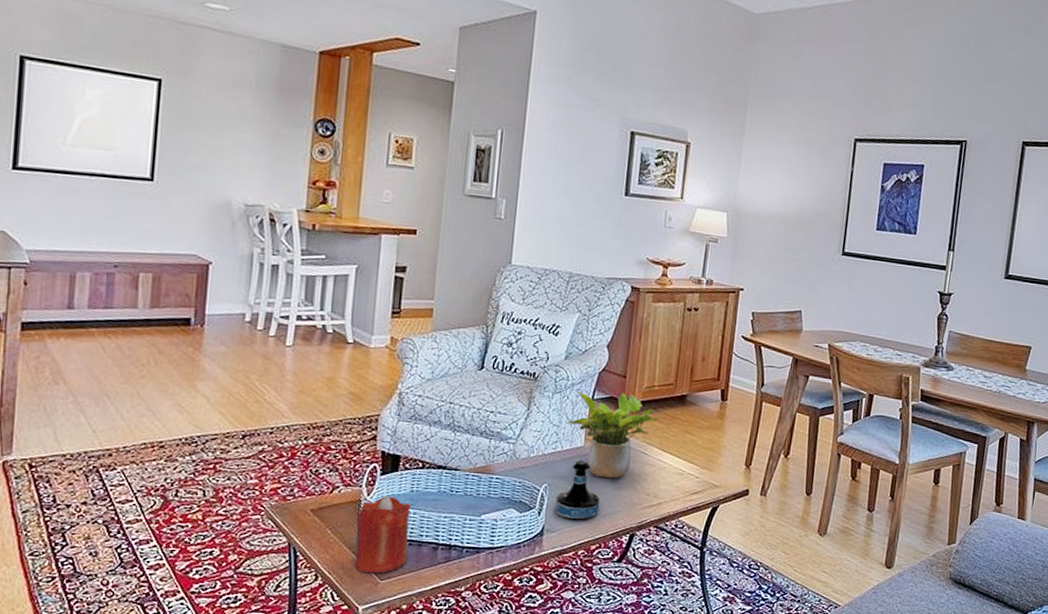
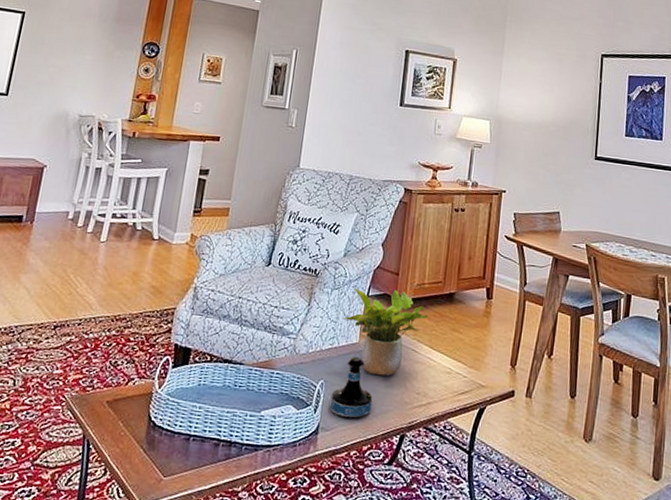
candle: present [354,496,411,574] -> none [141,389,198,470]

